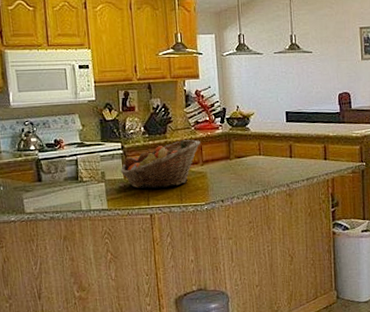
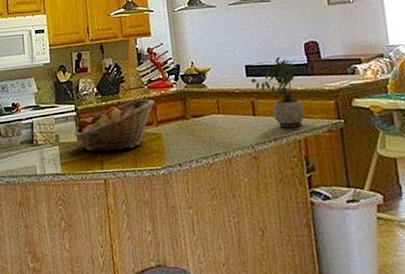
potted plant: none [290,105,334,170] -> present [251,57,305,129]

